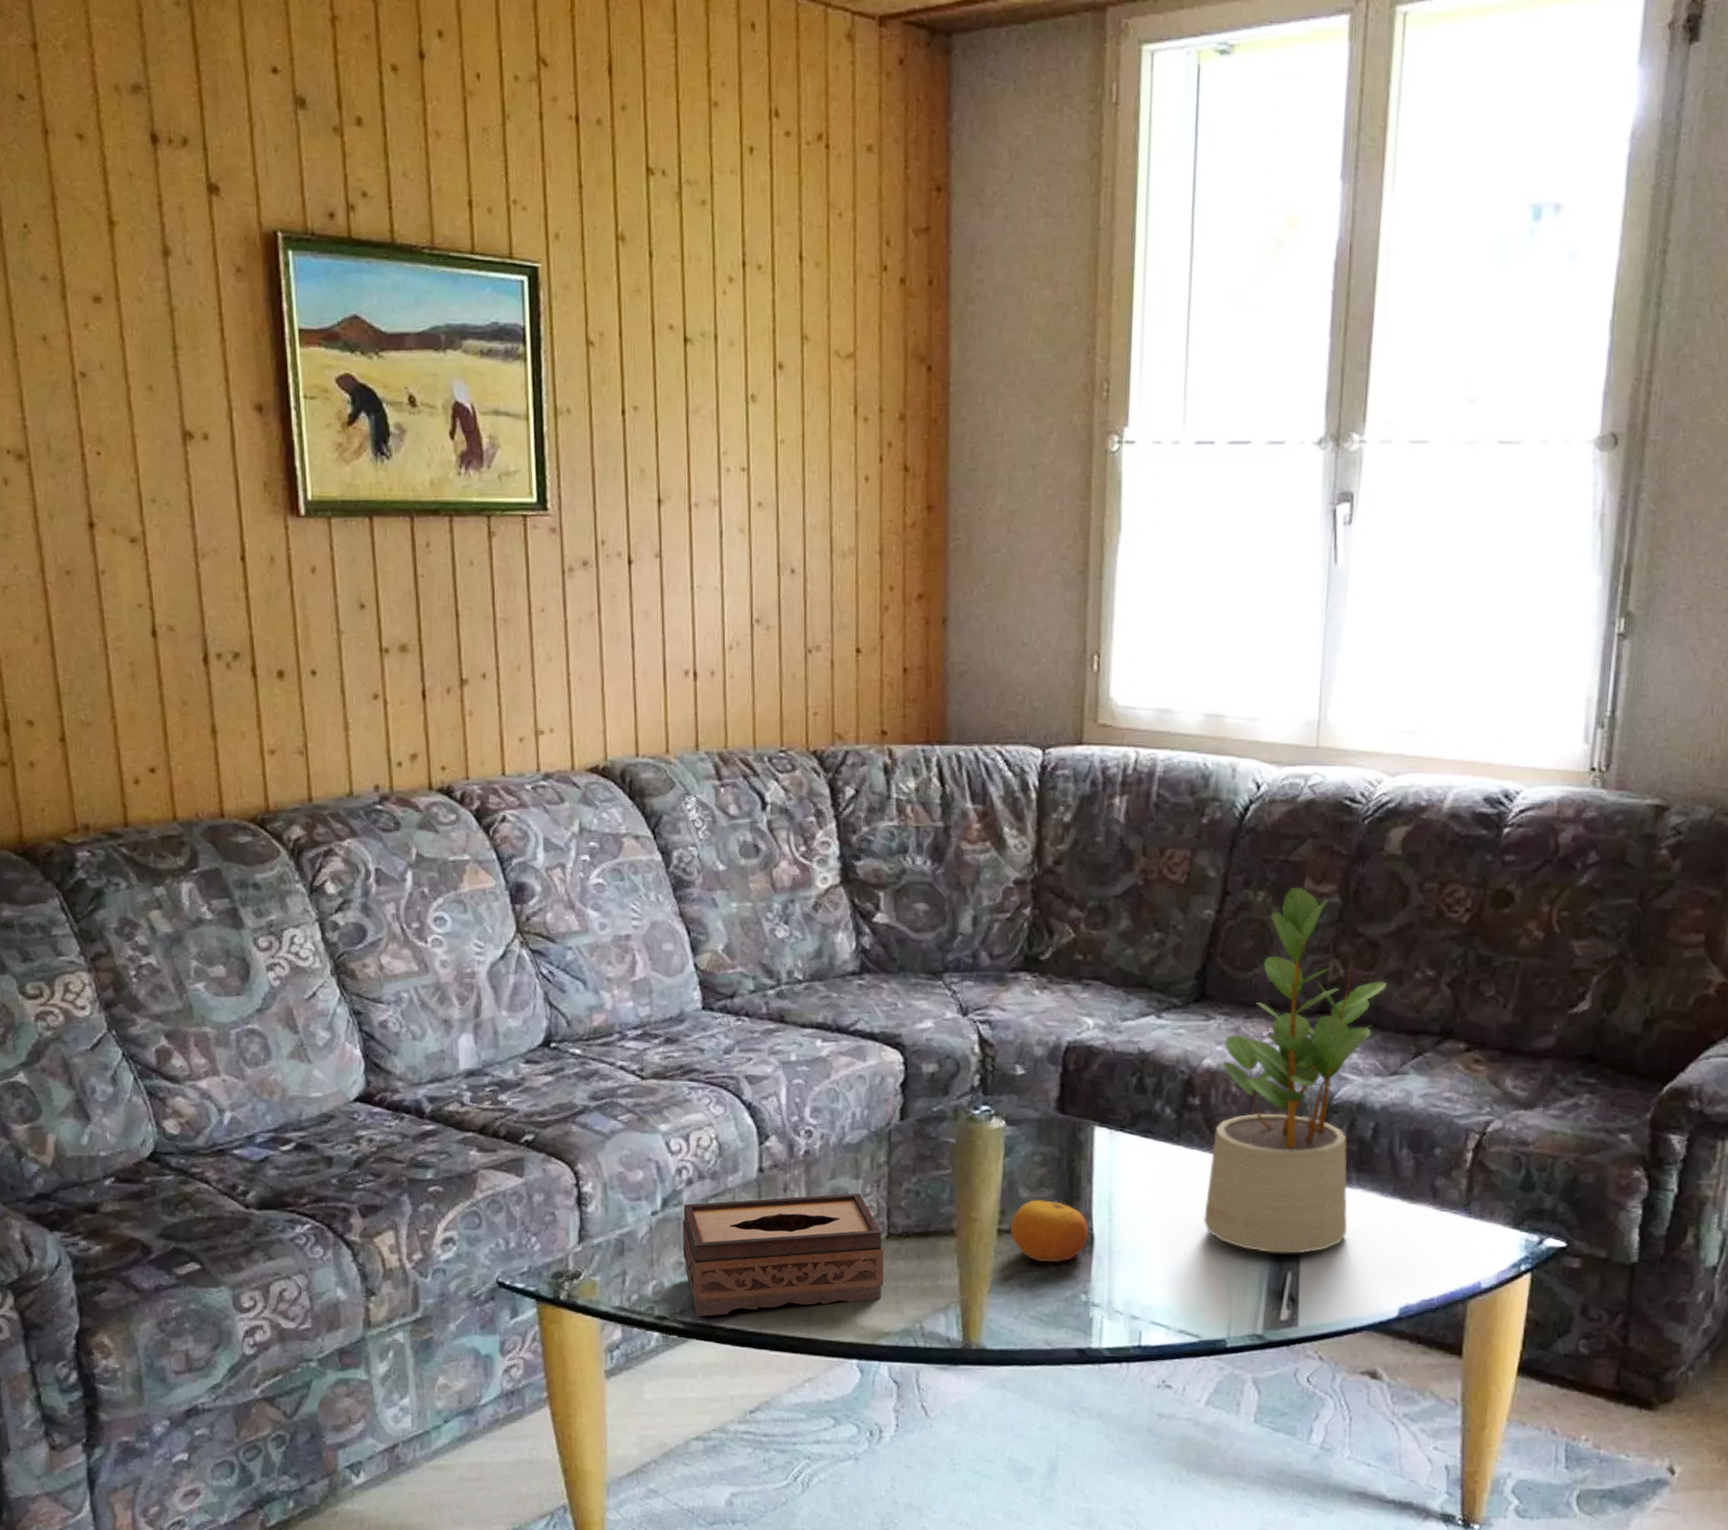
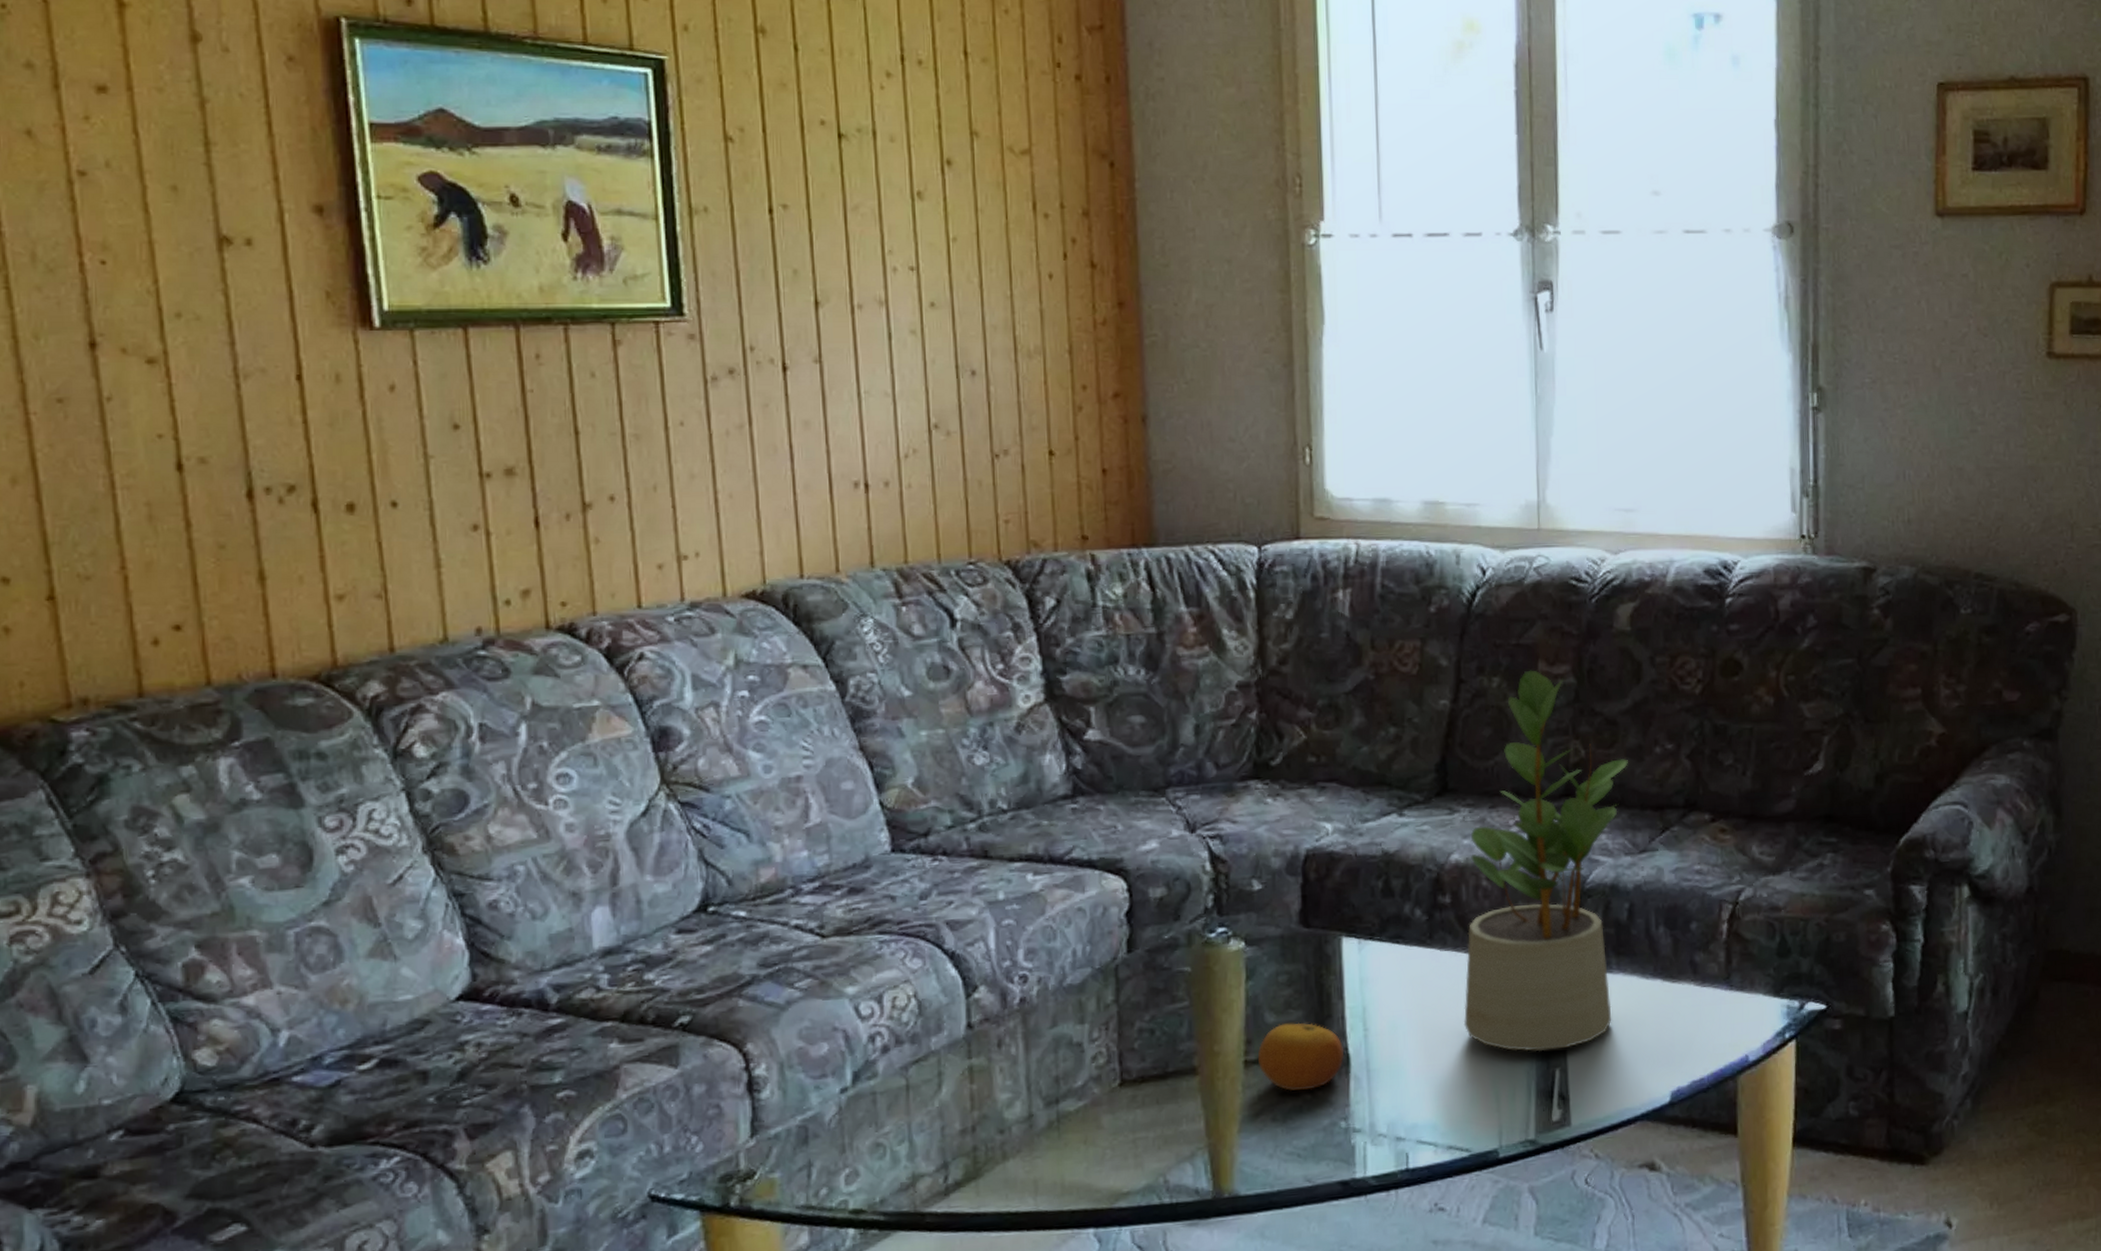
tissue box: present [682,1192,884,1317] -> none [878,1038,1120,1204]

